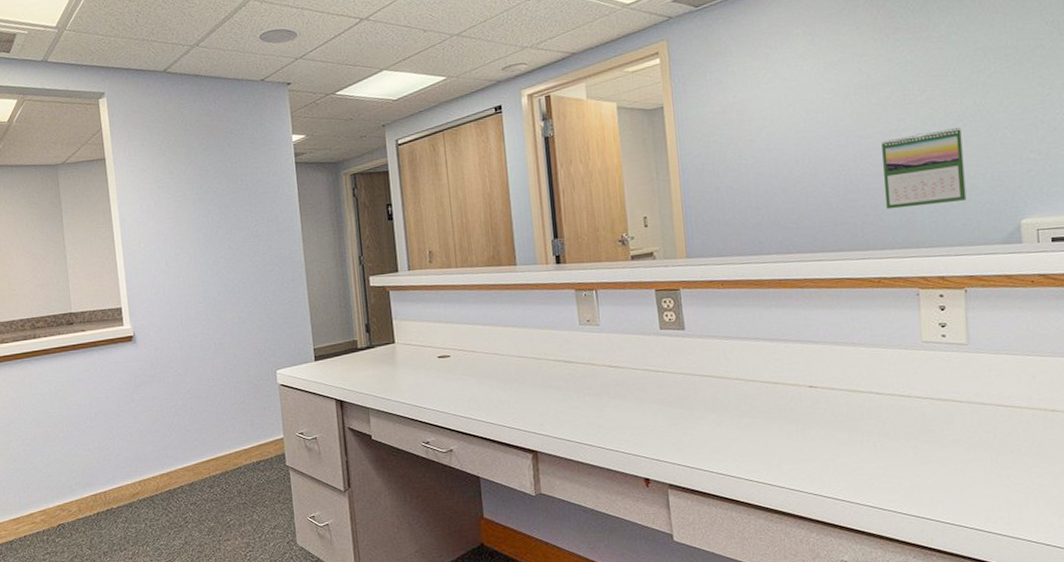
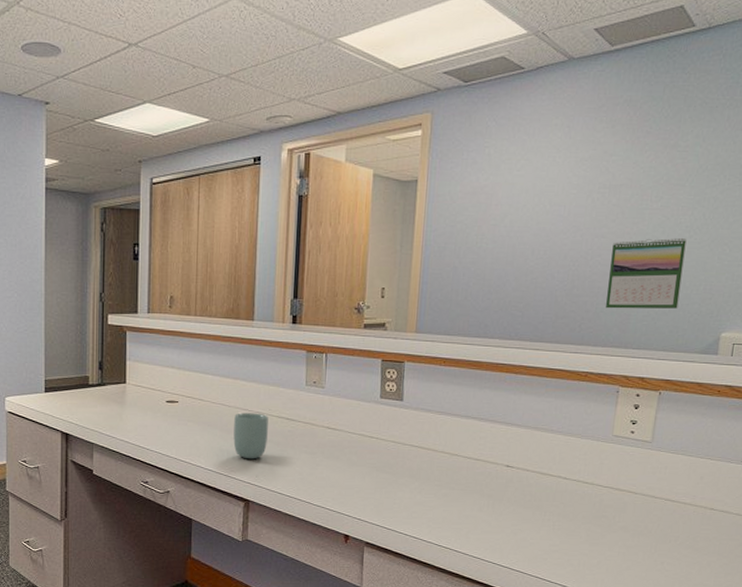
cup: none [510,359,548,408] -> present [233,412,268,460]

